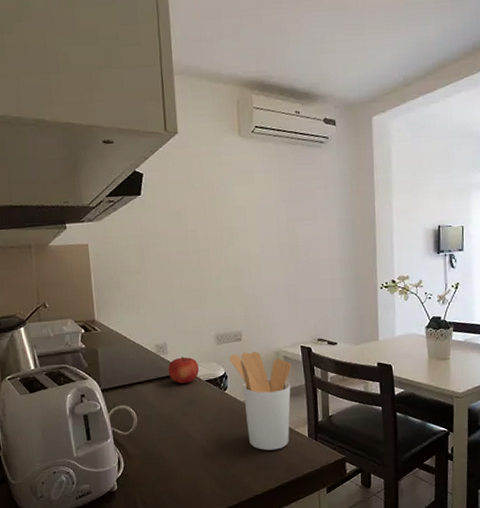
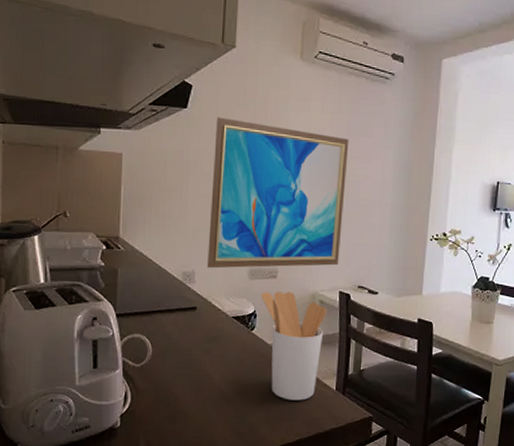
fruit: present [168,357,199,384] -> none [193,288,227,317]
wall art: none [169,199,297,339] -> present [207,117,349,269]

